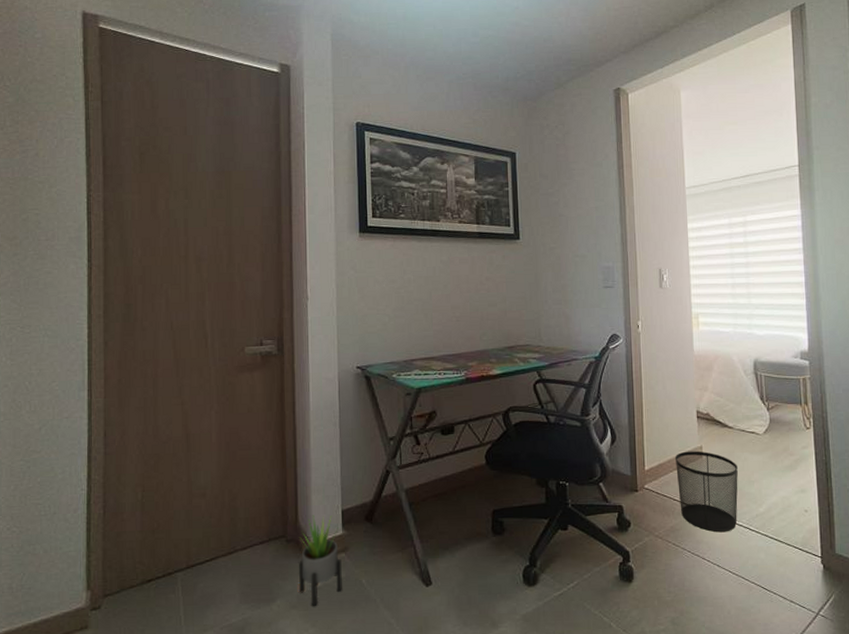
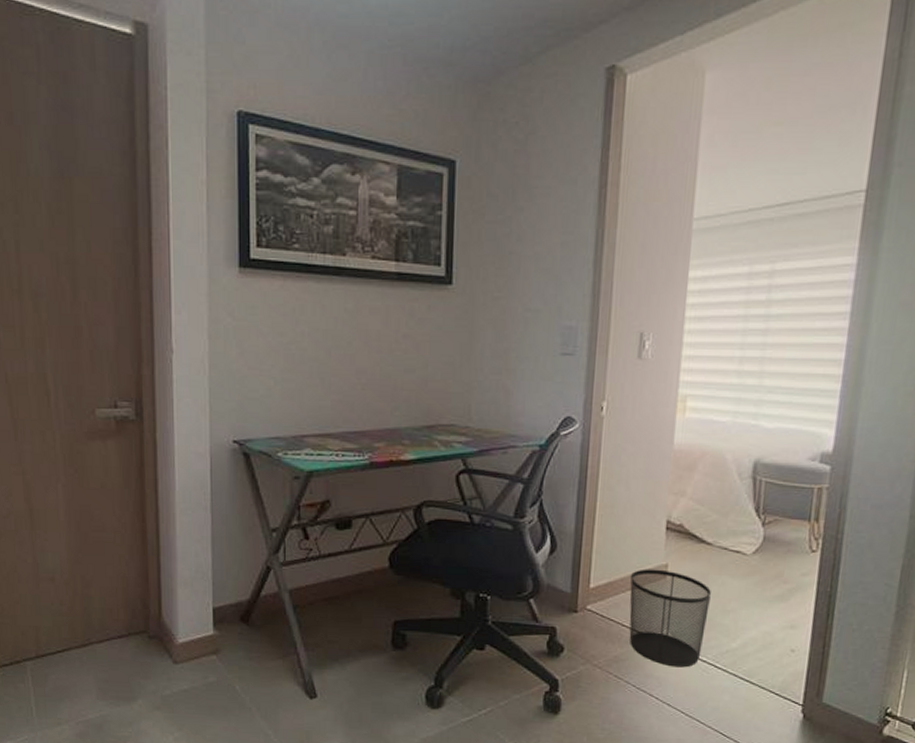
potted plant: present [298,515,342,606] -> none [162,611,213,709]

